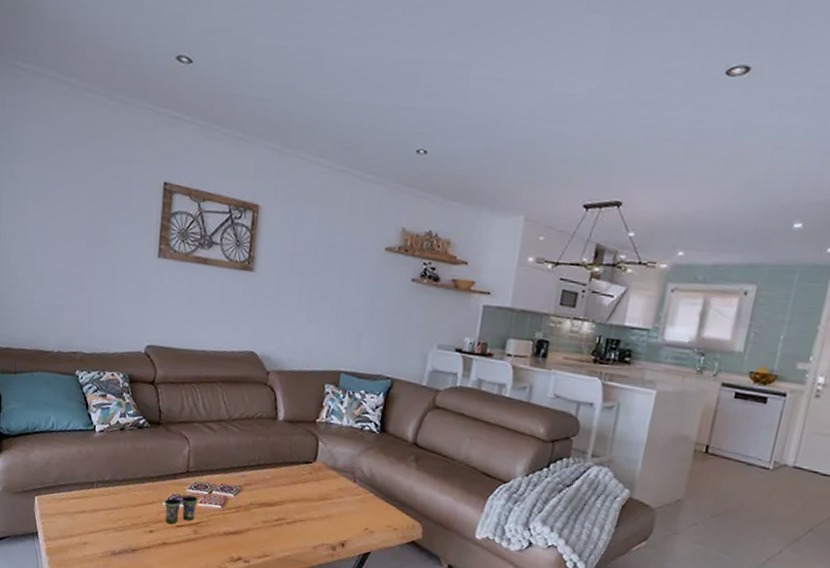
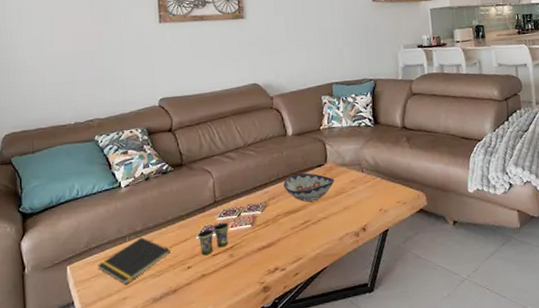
notepad: none [63,487,135,530] -> present [97,237,170,285]
decorative bowl: none [263,464,321,500] -> present [283,172,335,202]

